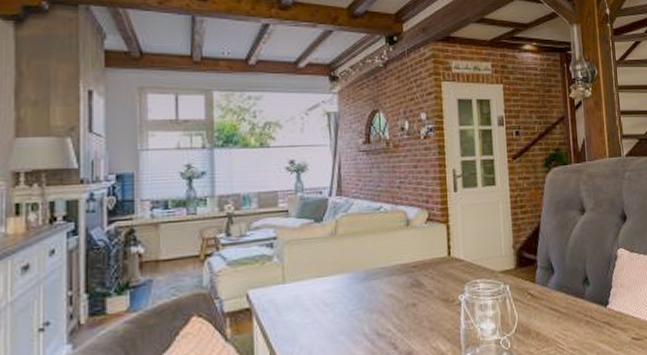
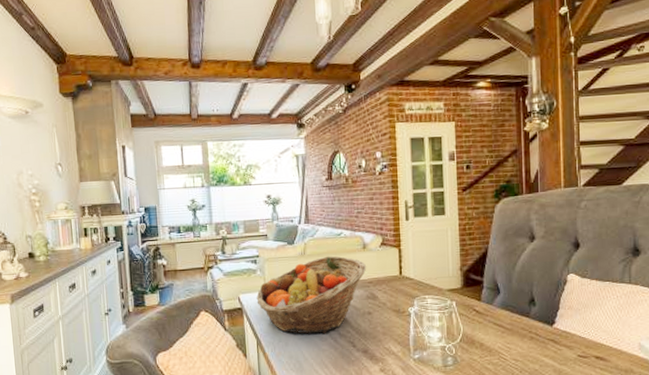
fruit basket: none [271,235,411,338] -> present [256,256,367,334]

